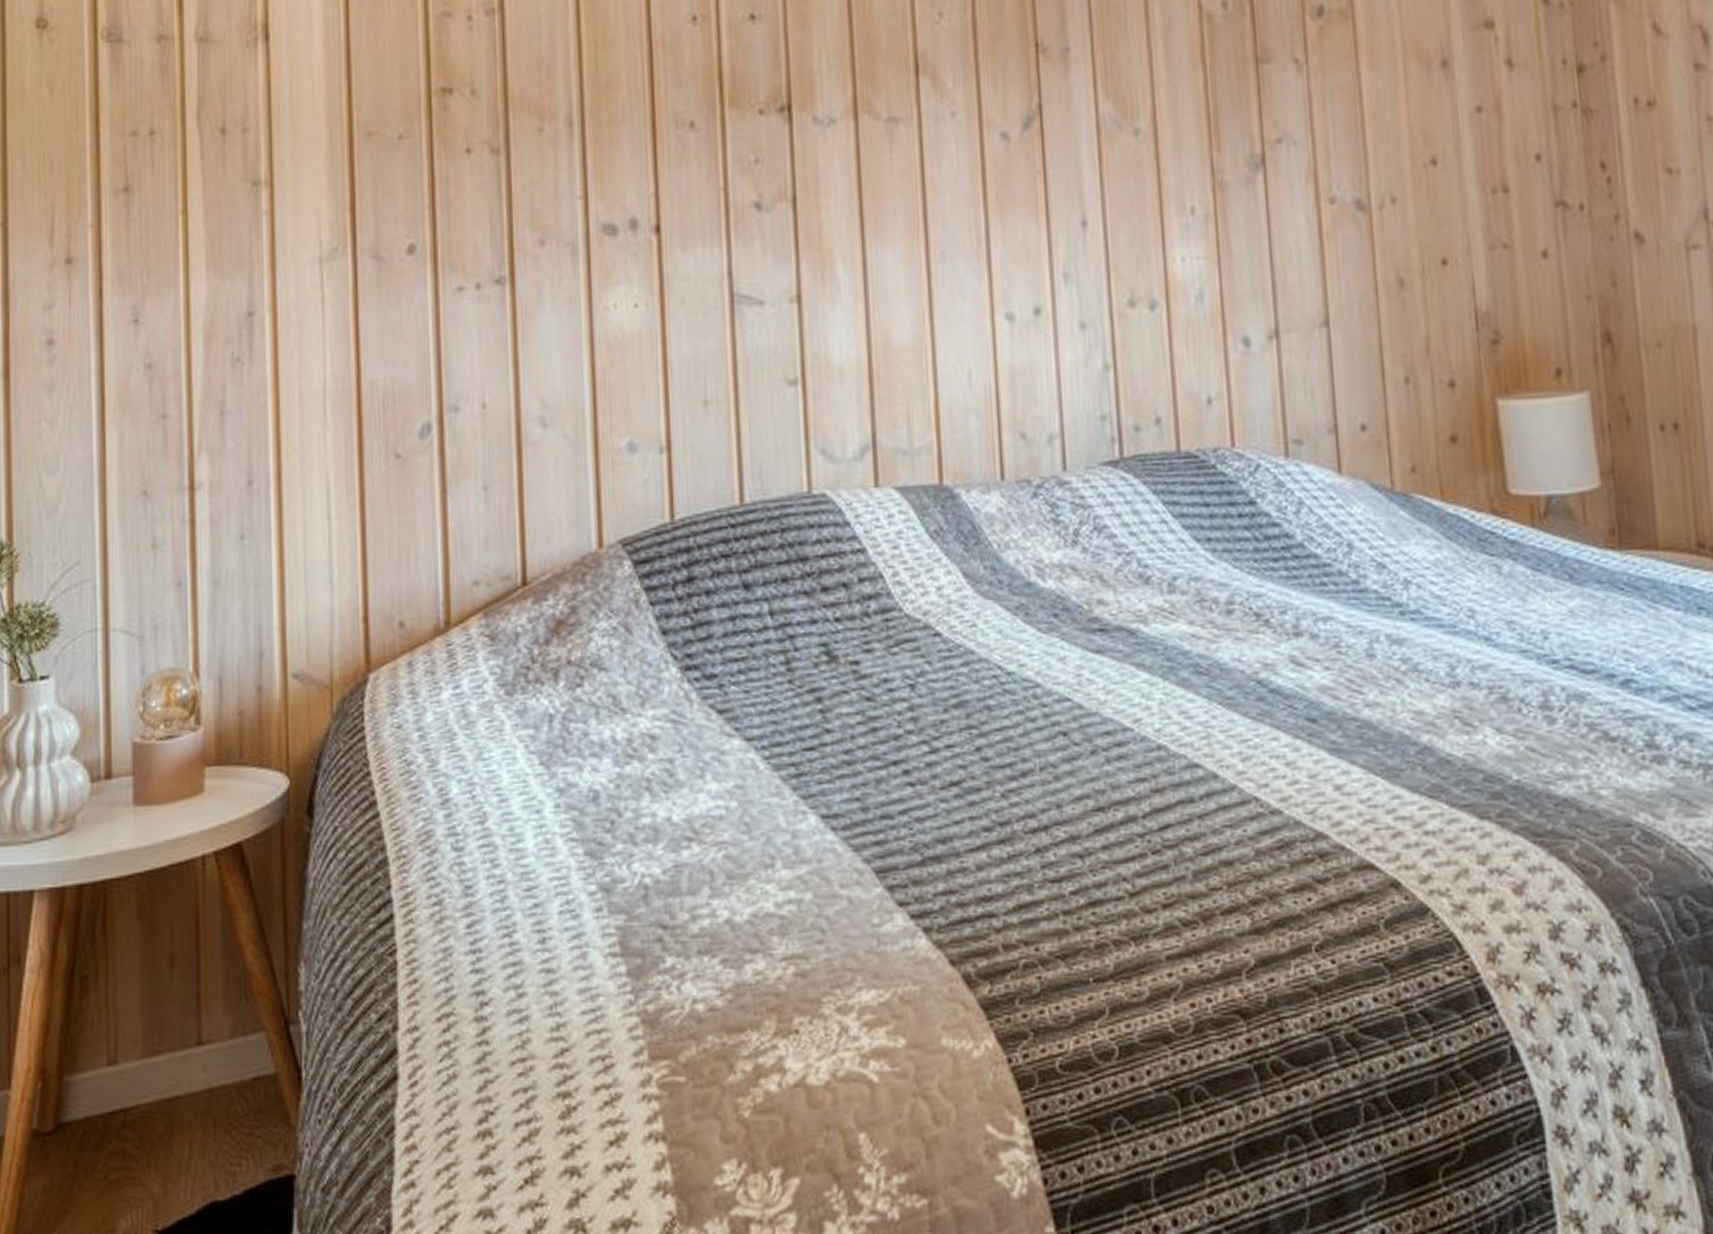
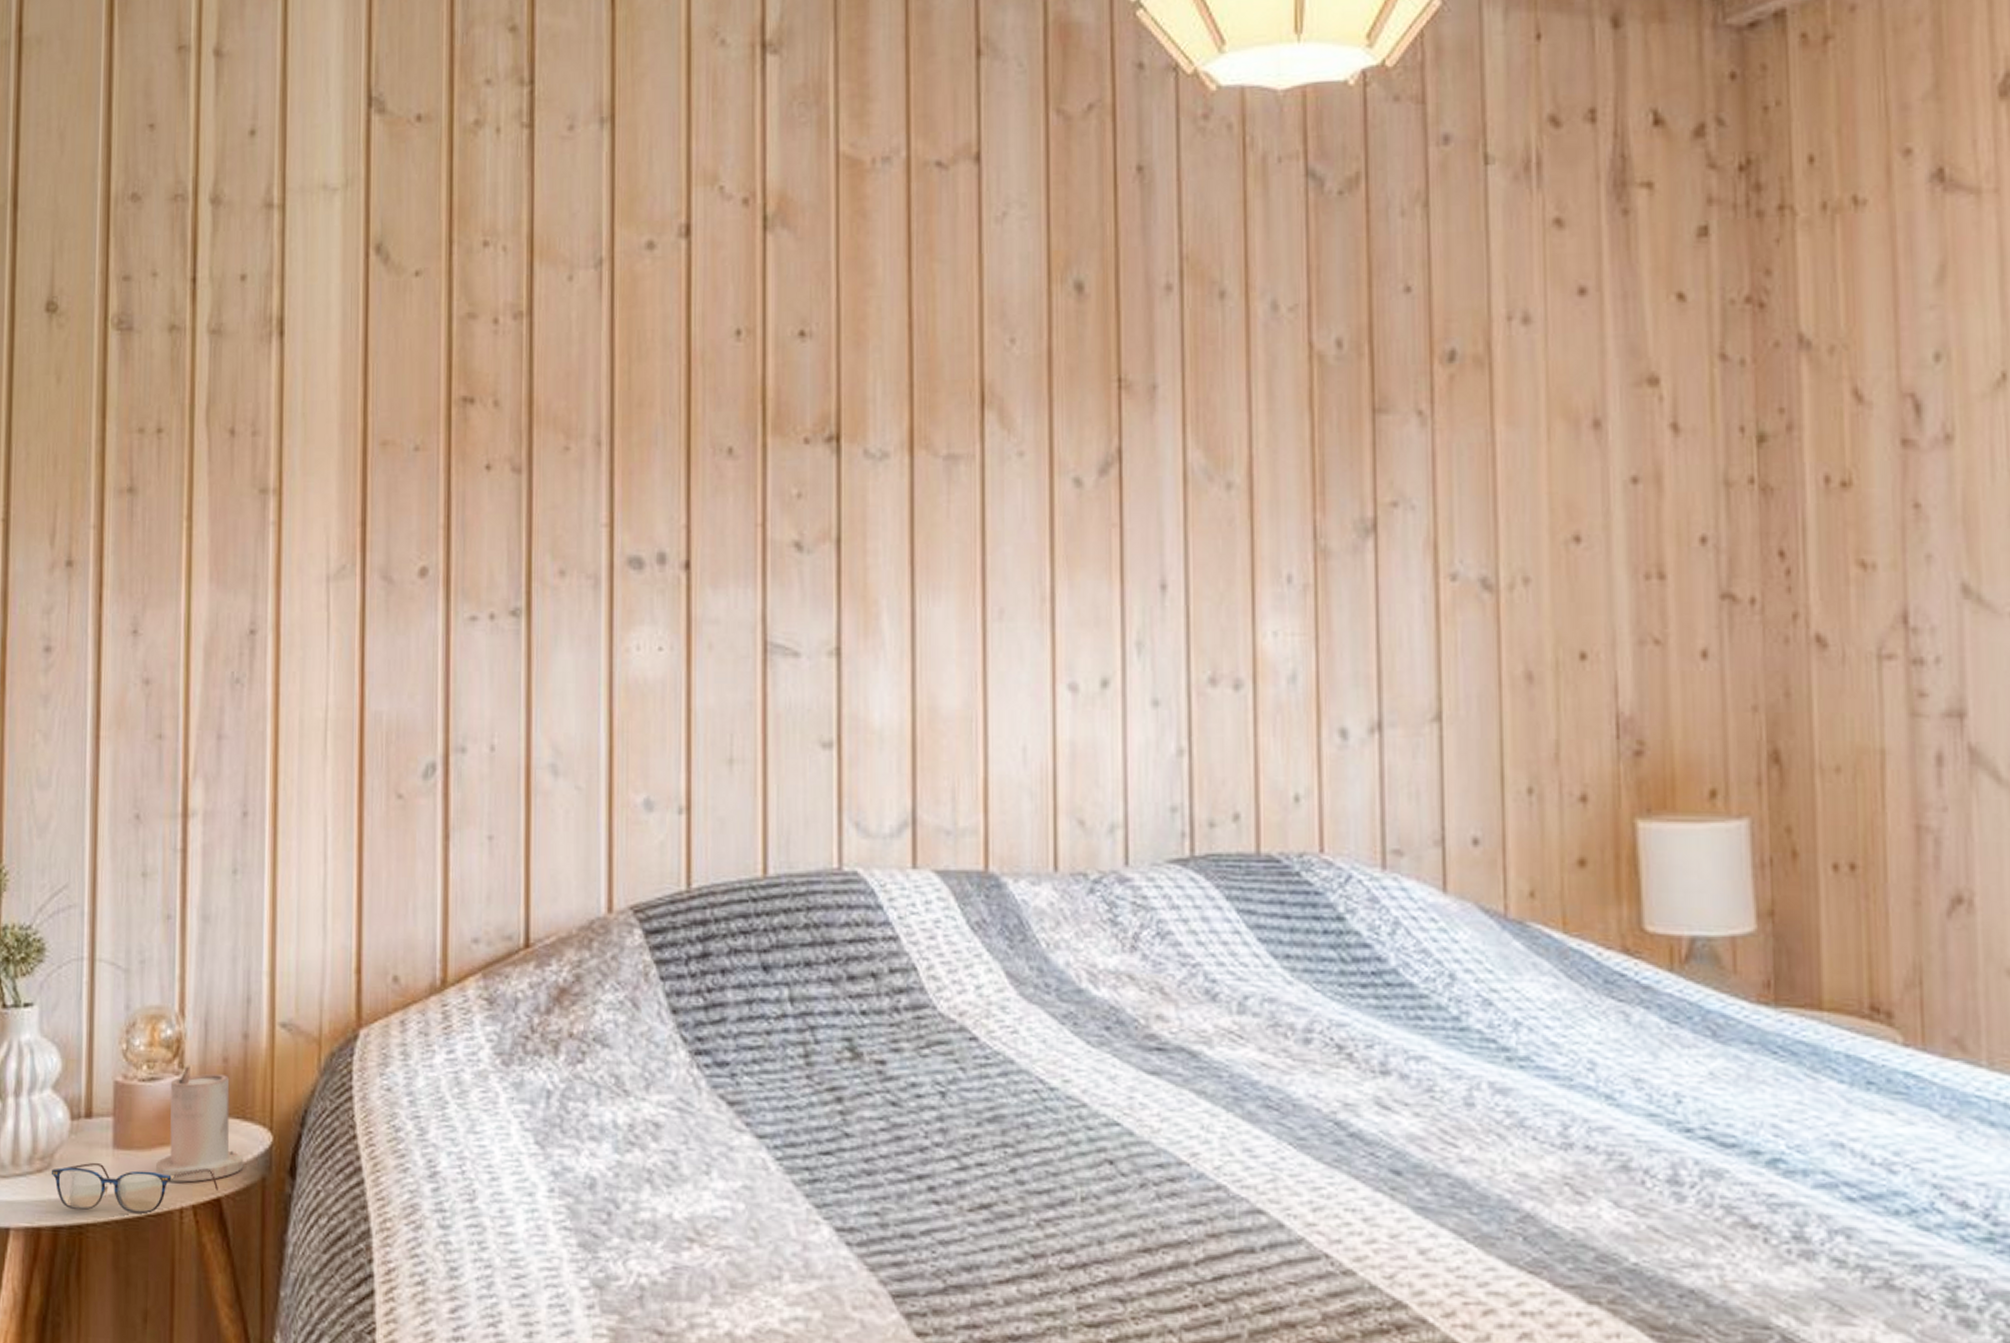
glasses: none [73,816,238,868] -> present [51,1162,218,1215]
candle: none [177,722,263,832] -> present [156,1066,244,1183]

